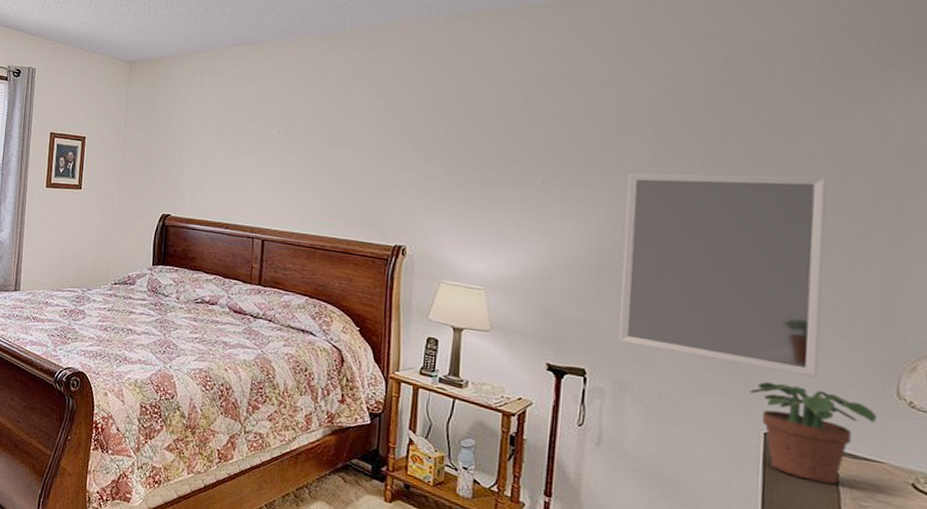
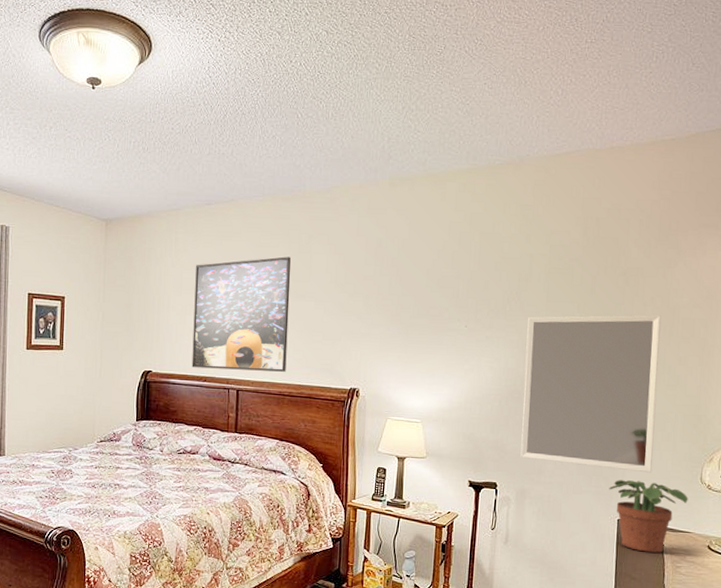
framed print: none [213,99,327,223] -> present [191,256,291,372]

